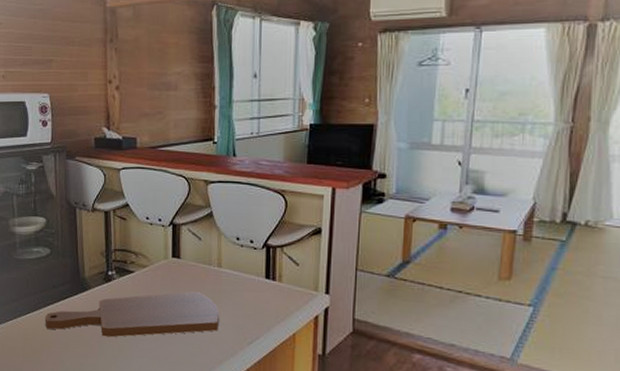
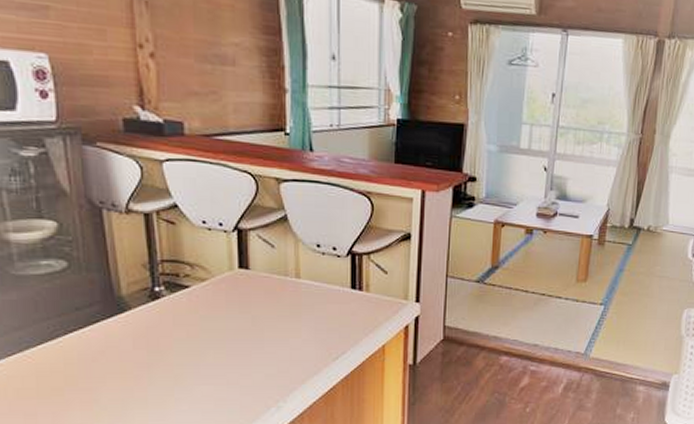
cutting board: present [44,291,220,338] -> none [66,306,300,365]

